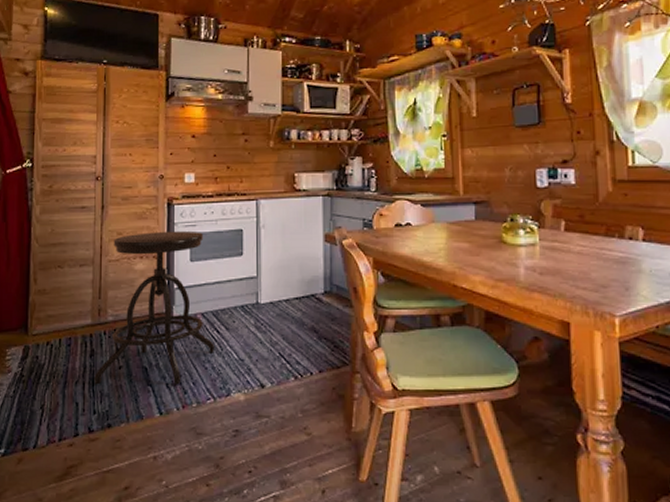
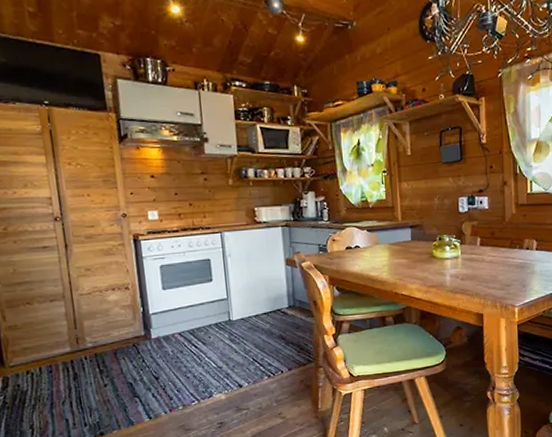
stool: present [94,230,214,385] -> none [80,263,194,402]

